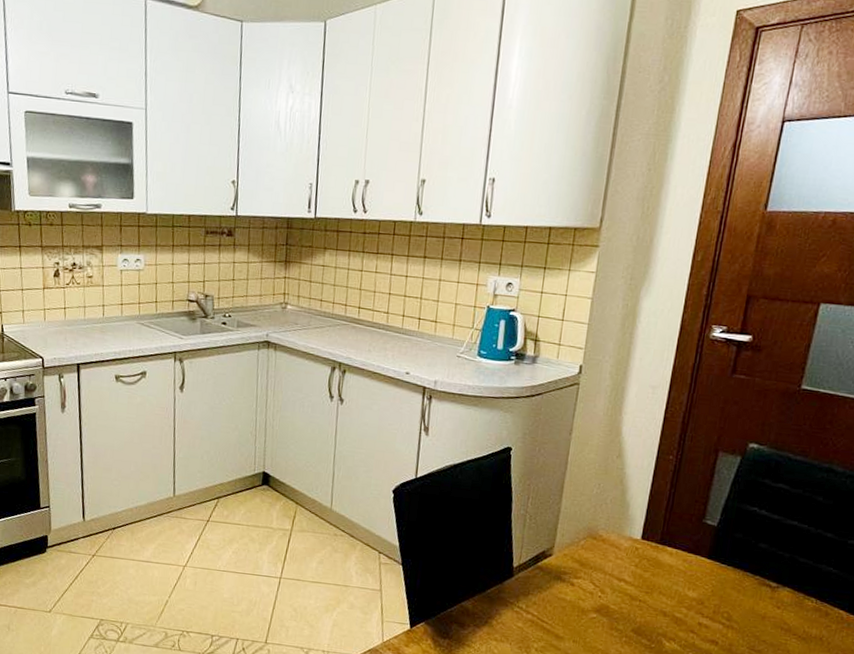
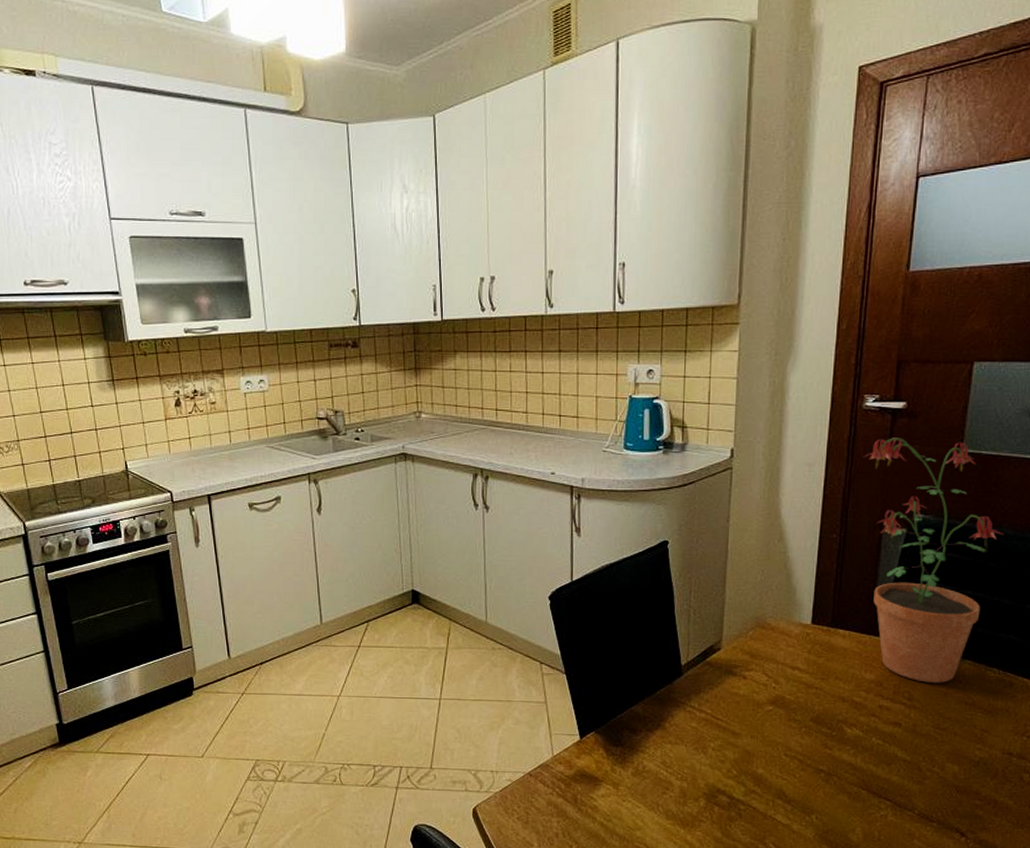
potted plant: none [702,368,834,607] -> present [863,437,1004,683]

